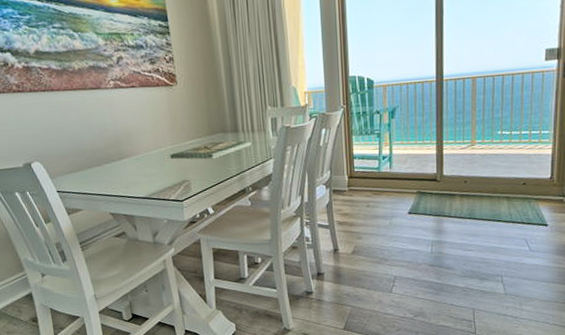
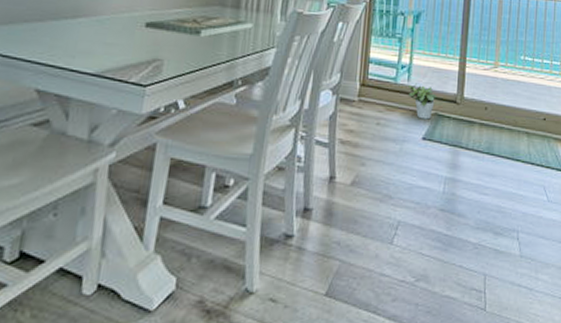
potted plant: none [391,169,418,198] -> present [408,83,437,120]

